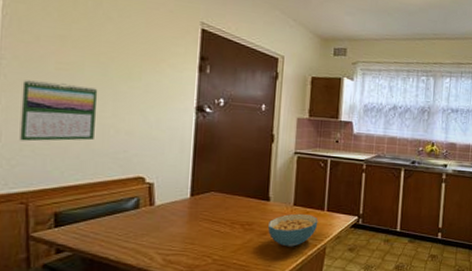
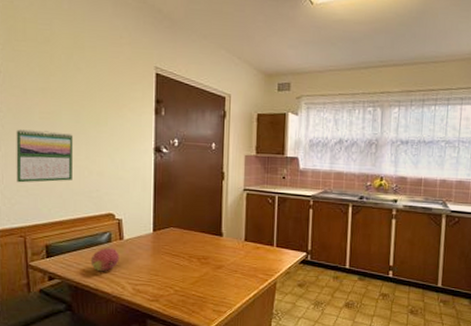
fruit: none [112,215,149,242] -> present [90,248,119,272]
cereal bowl: present [268,213,318,247] -> none [222,249,268,281]

